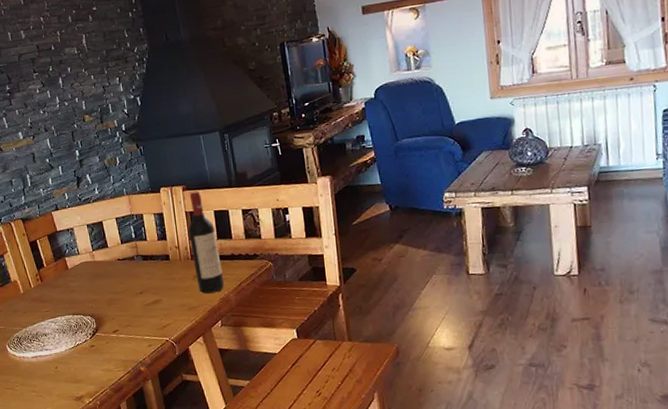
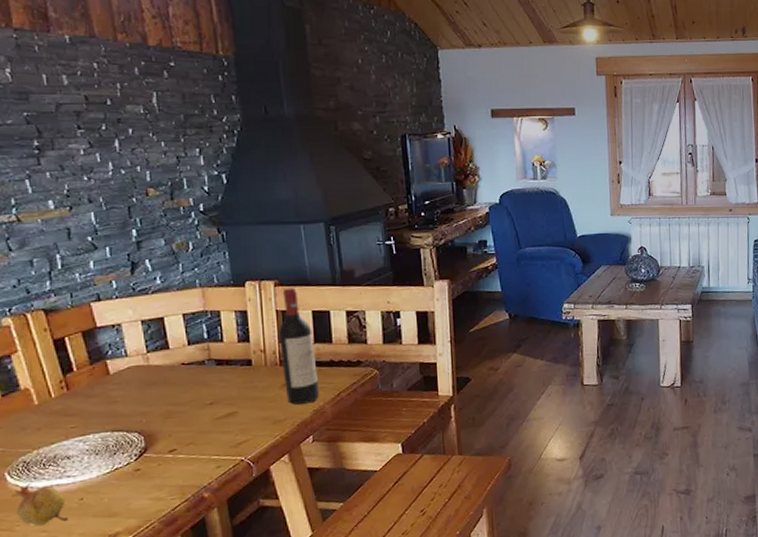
fruit: none [11,353,48,386] -> present [11,482,68,525]

